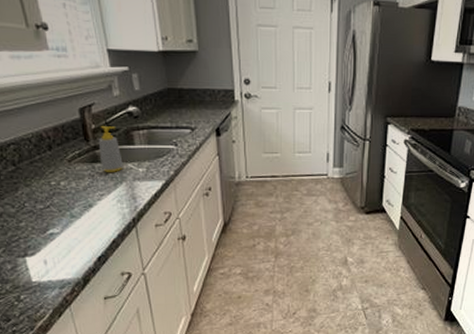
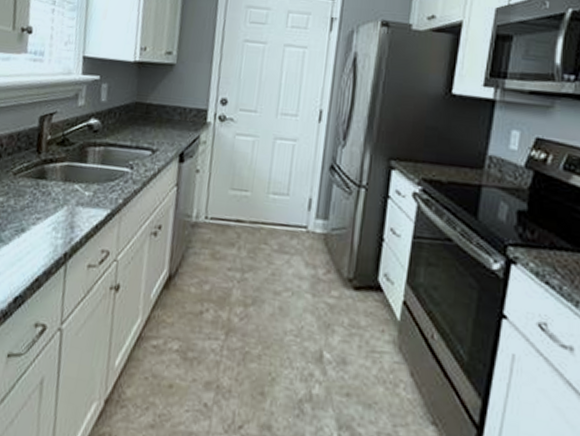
soap bottle: present [98,126,123,172] -> none [46,138,72,193]

